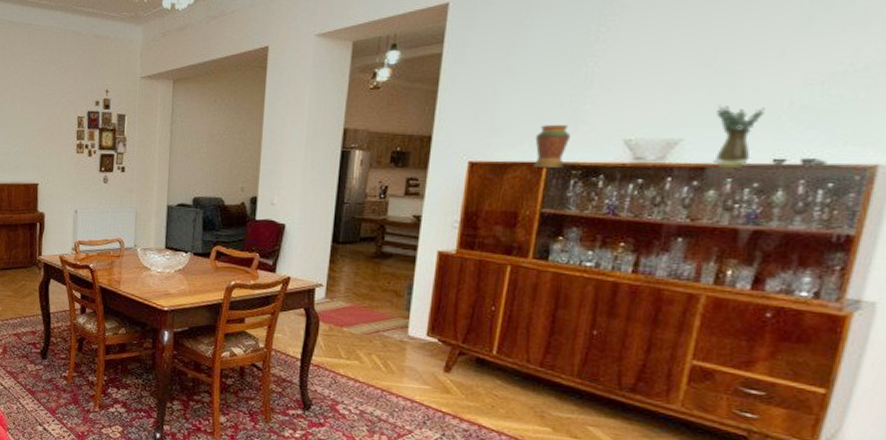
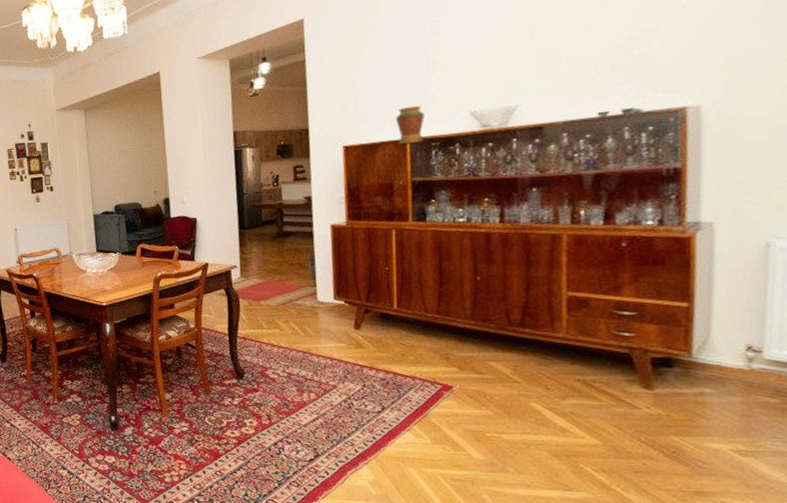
vase: present [716,106,765,171] -> none [542,71,582,127]

